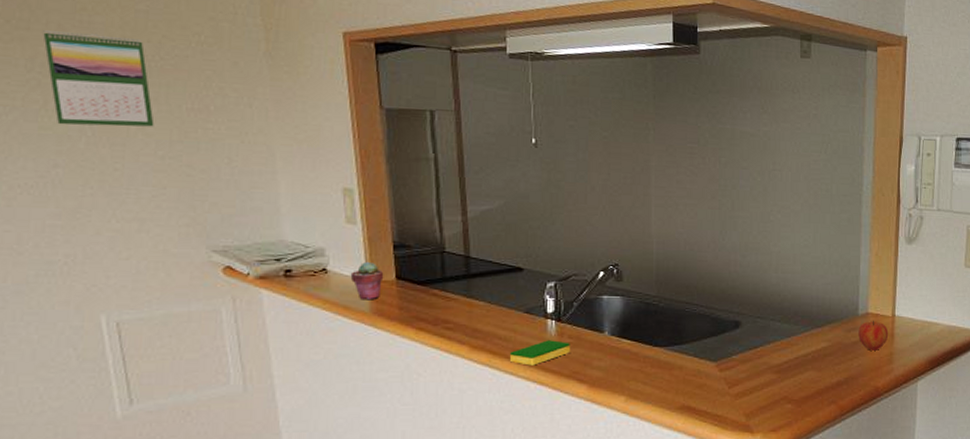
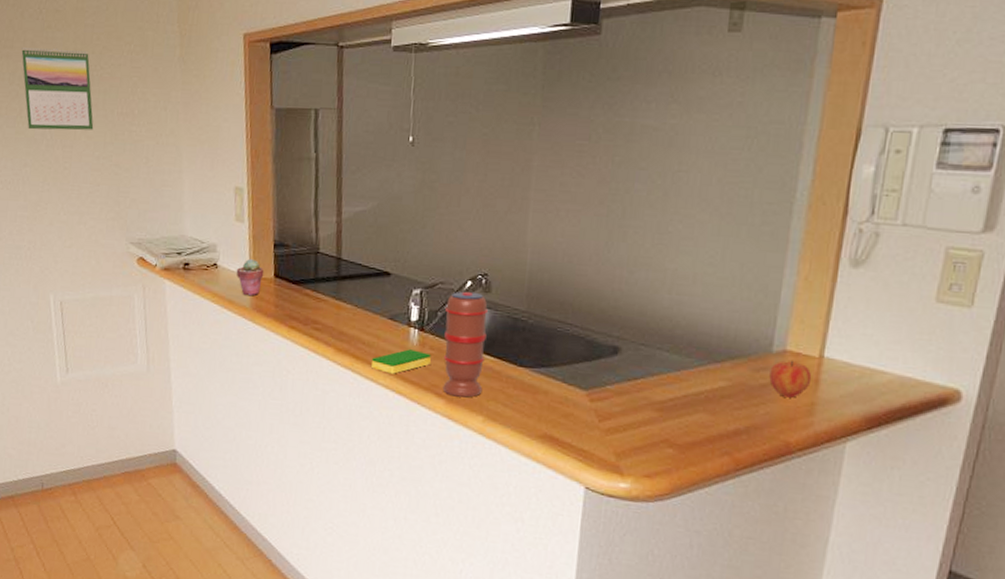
spice grinder: none [581,281,623,381] -> present [442,291,489,398]

